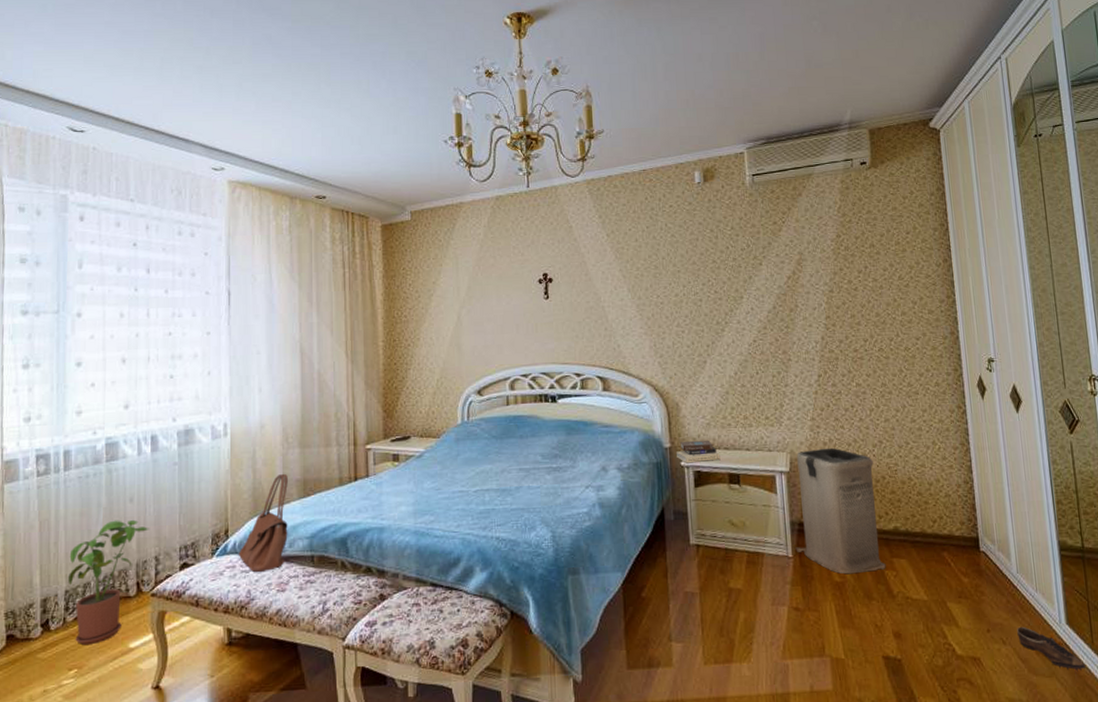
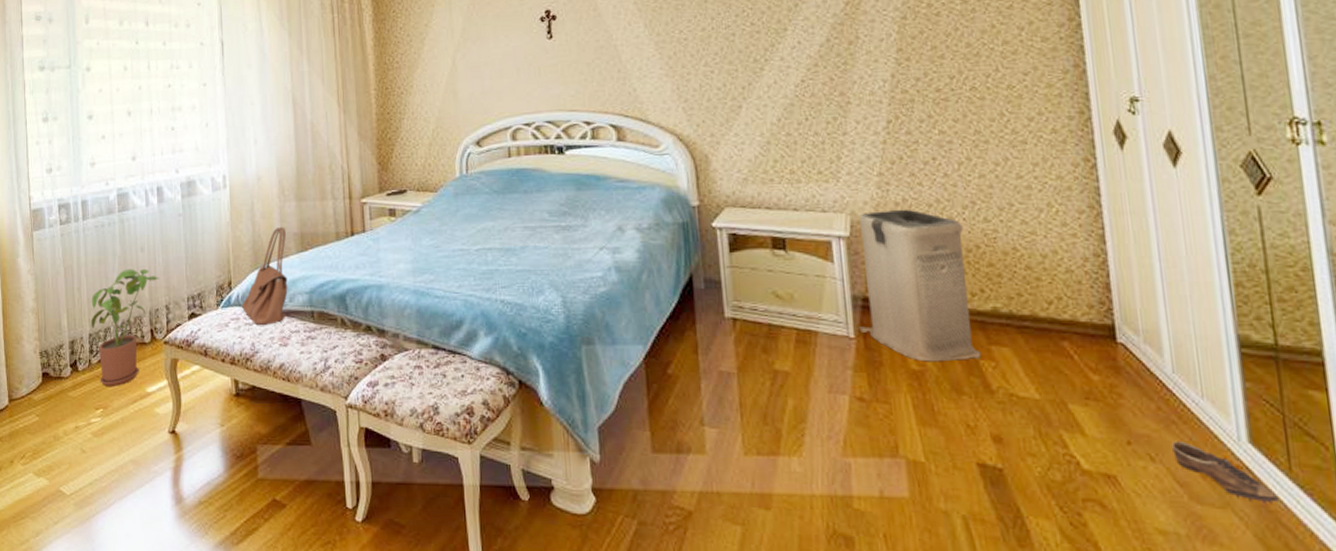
books: present [675,440,721,464] -> none [705,197,761,225]

